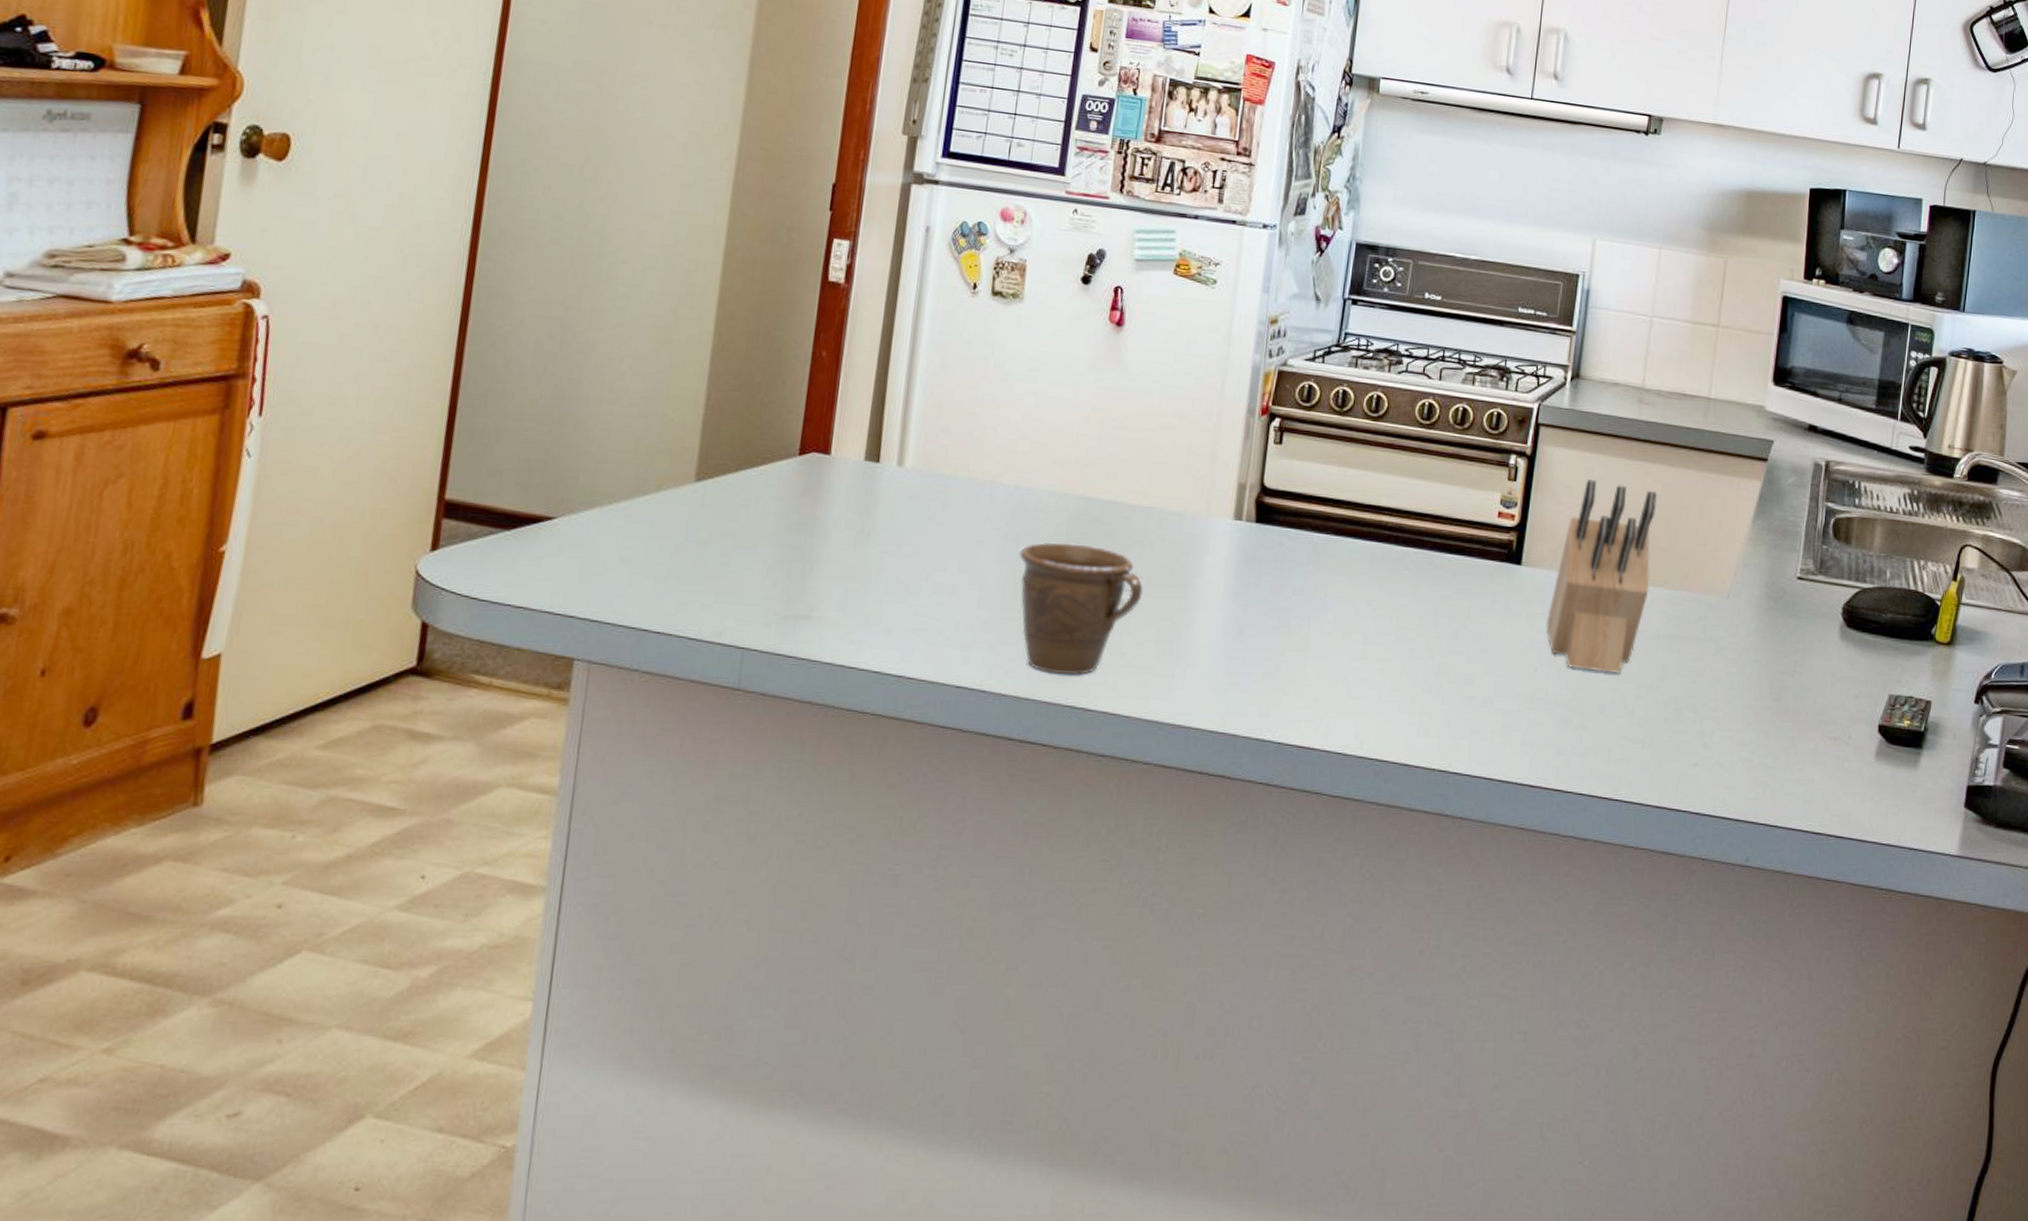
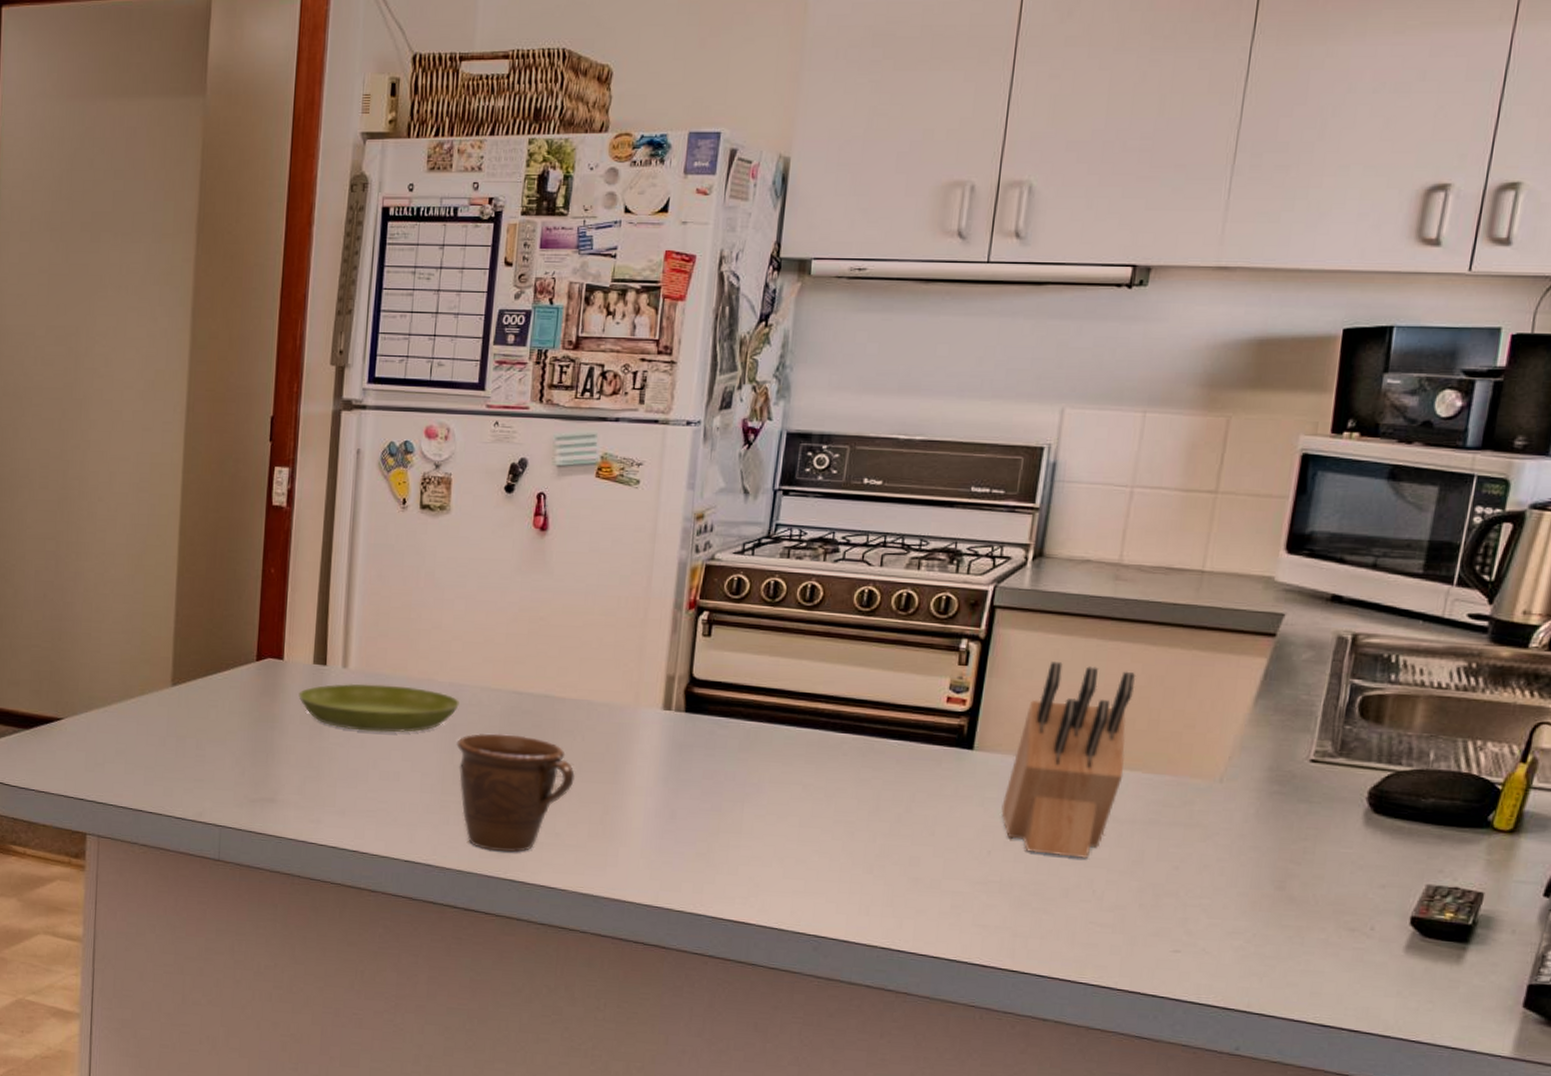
saucer: none [845,483,1026,541] -> present [298,683,461,733]

